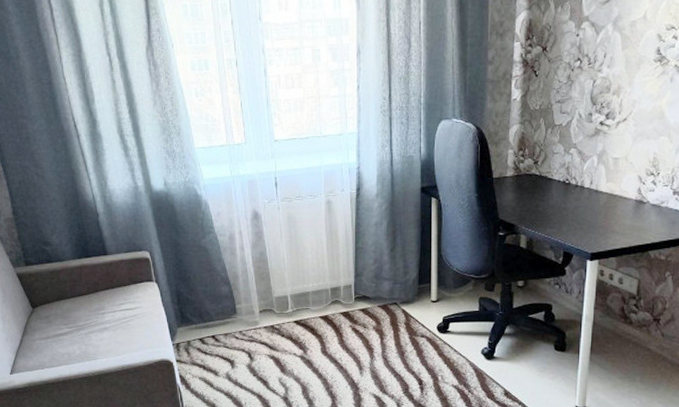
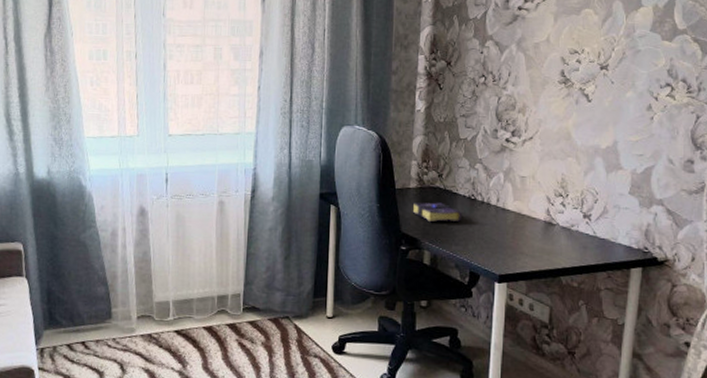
book: none [509,188,557,208] -> present [412,202,463,223]

